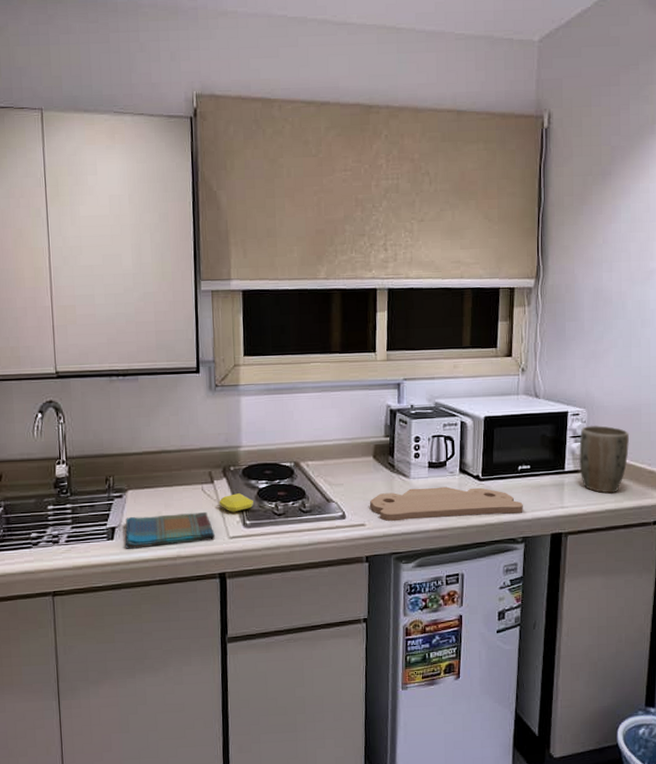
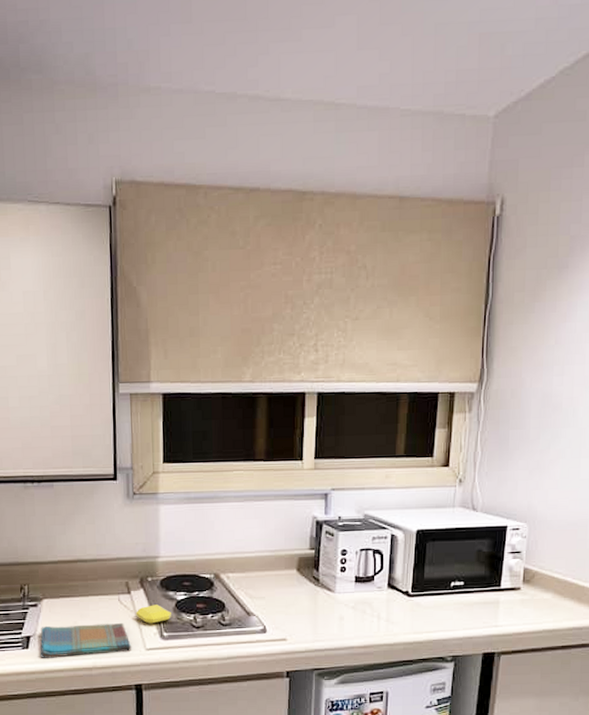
cutting board: present [370,486,523,521] -> none [292,602,454,636]
plant pot: present [579,425,629,494] -> none [517,541,573,613]

